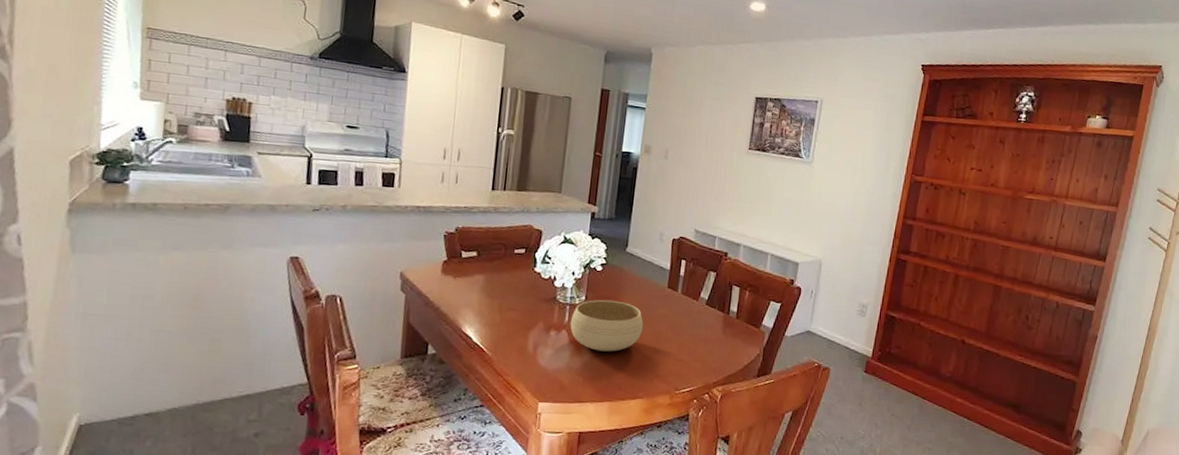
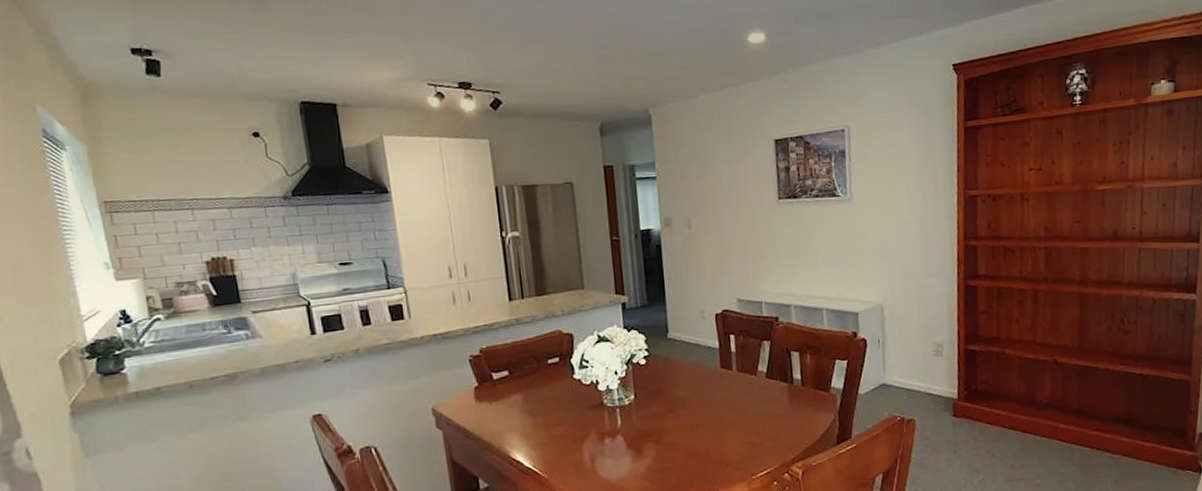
bowl: present [570,299,644,352] -> none [623,392,704,451]

